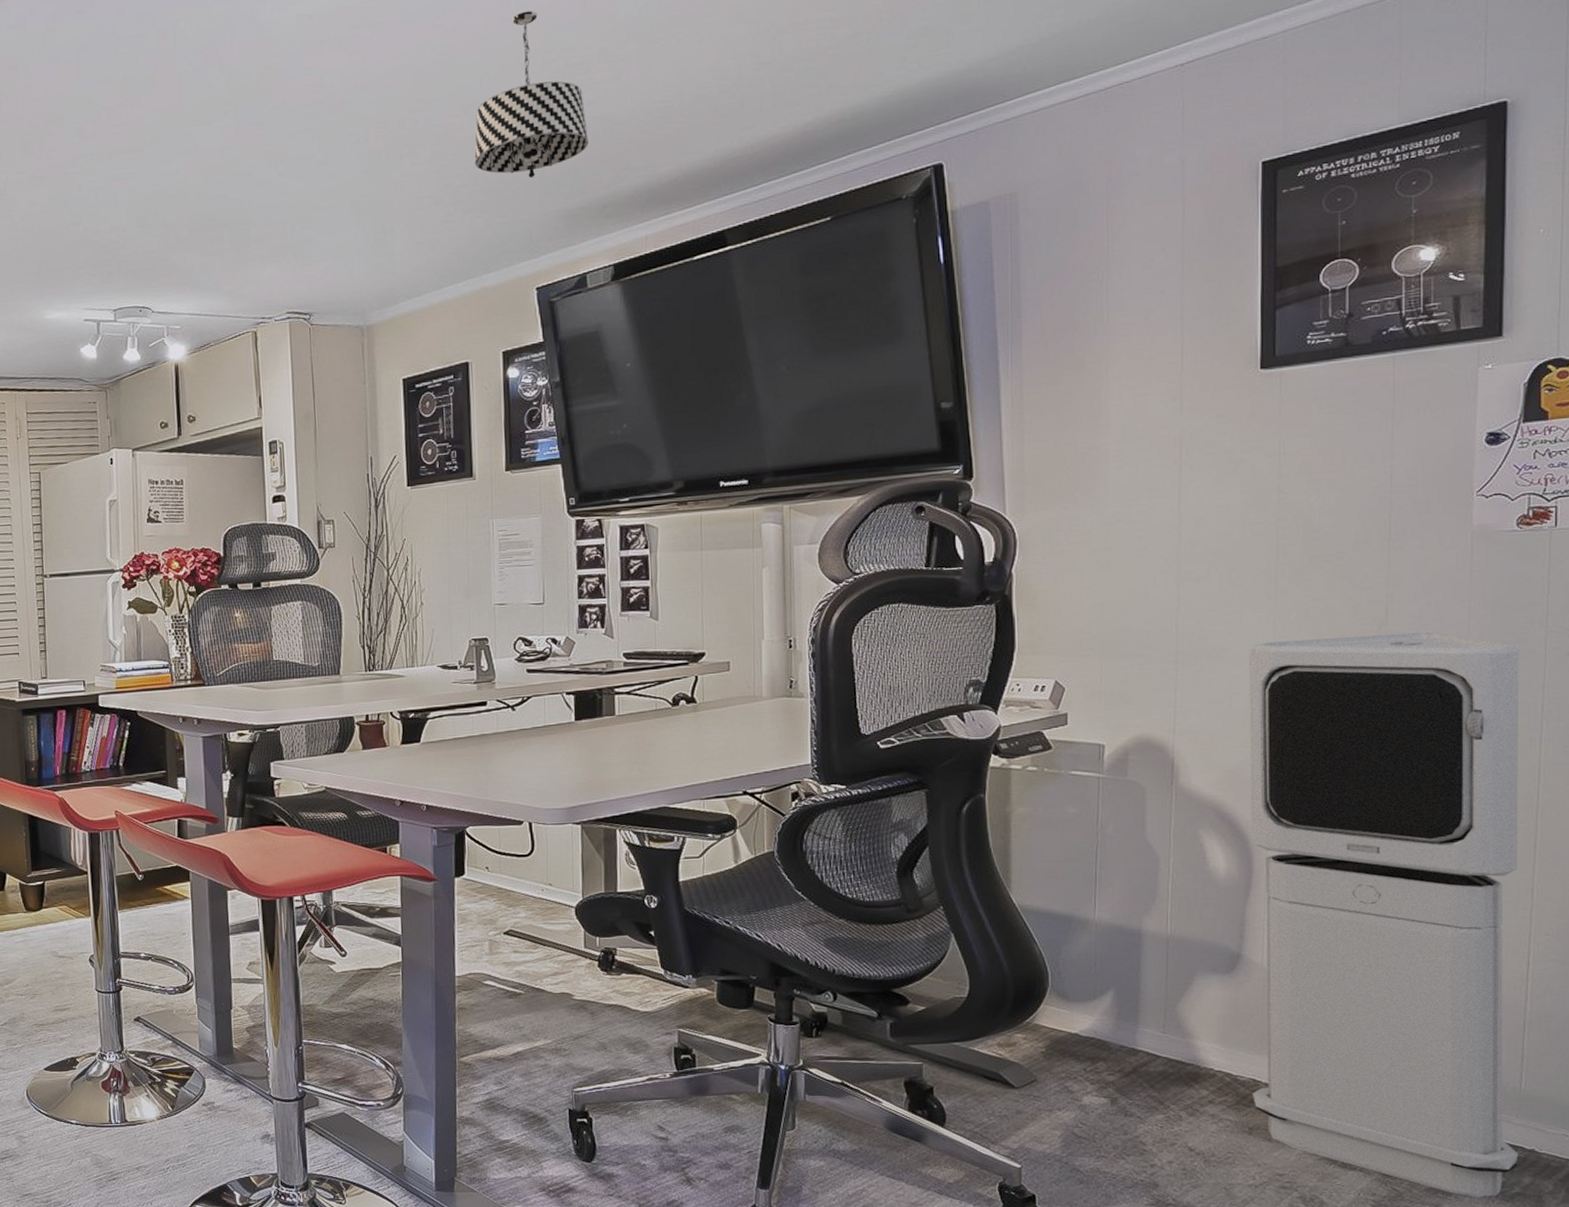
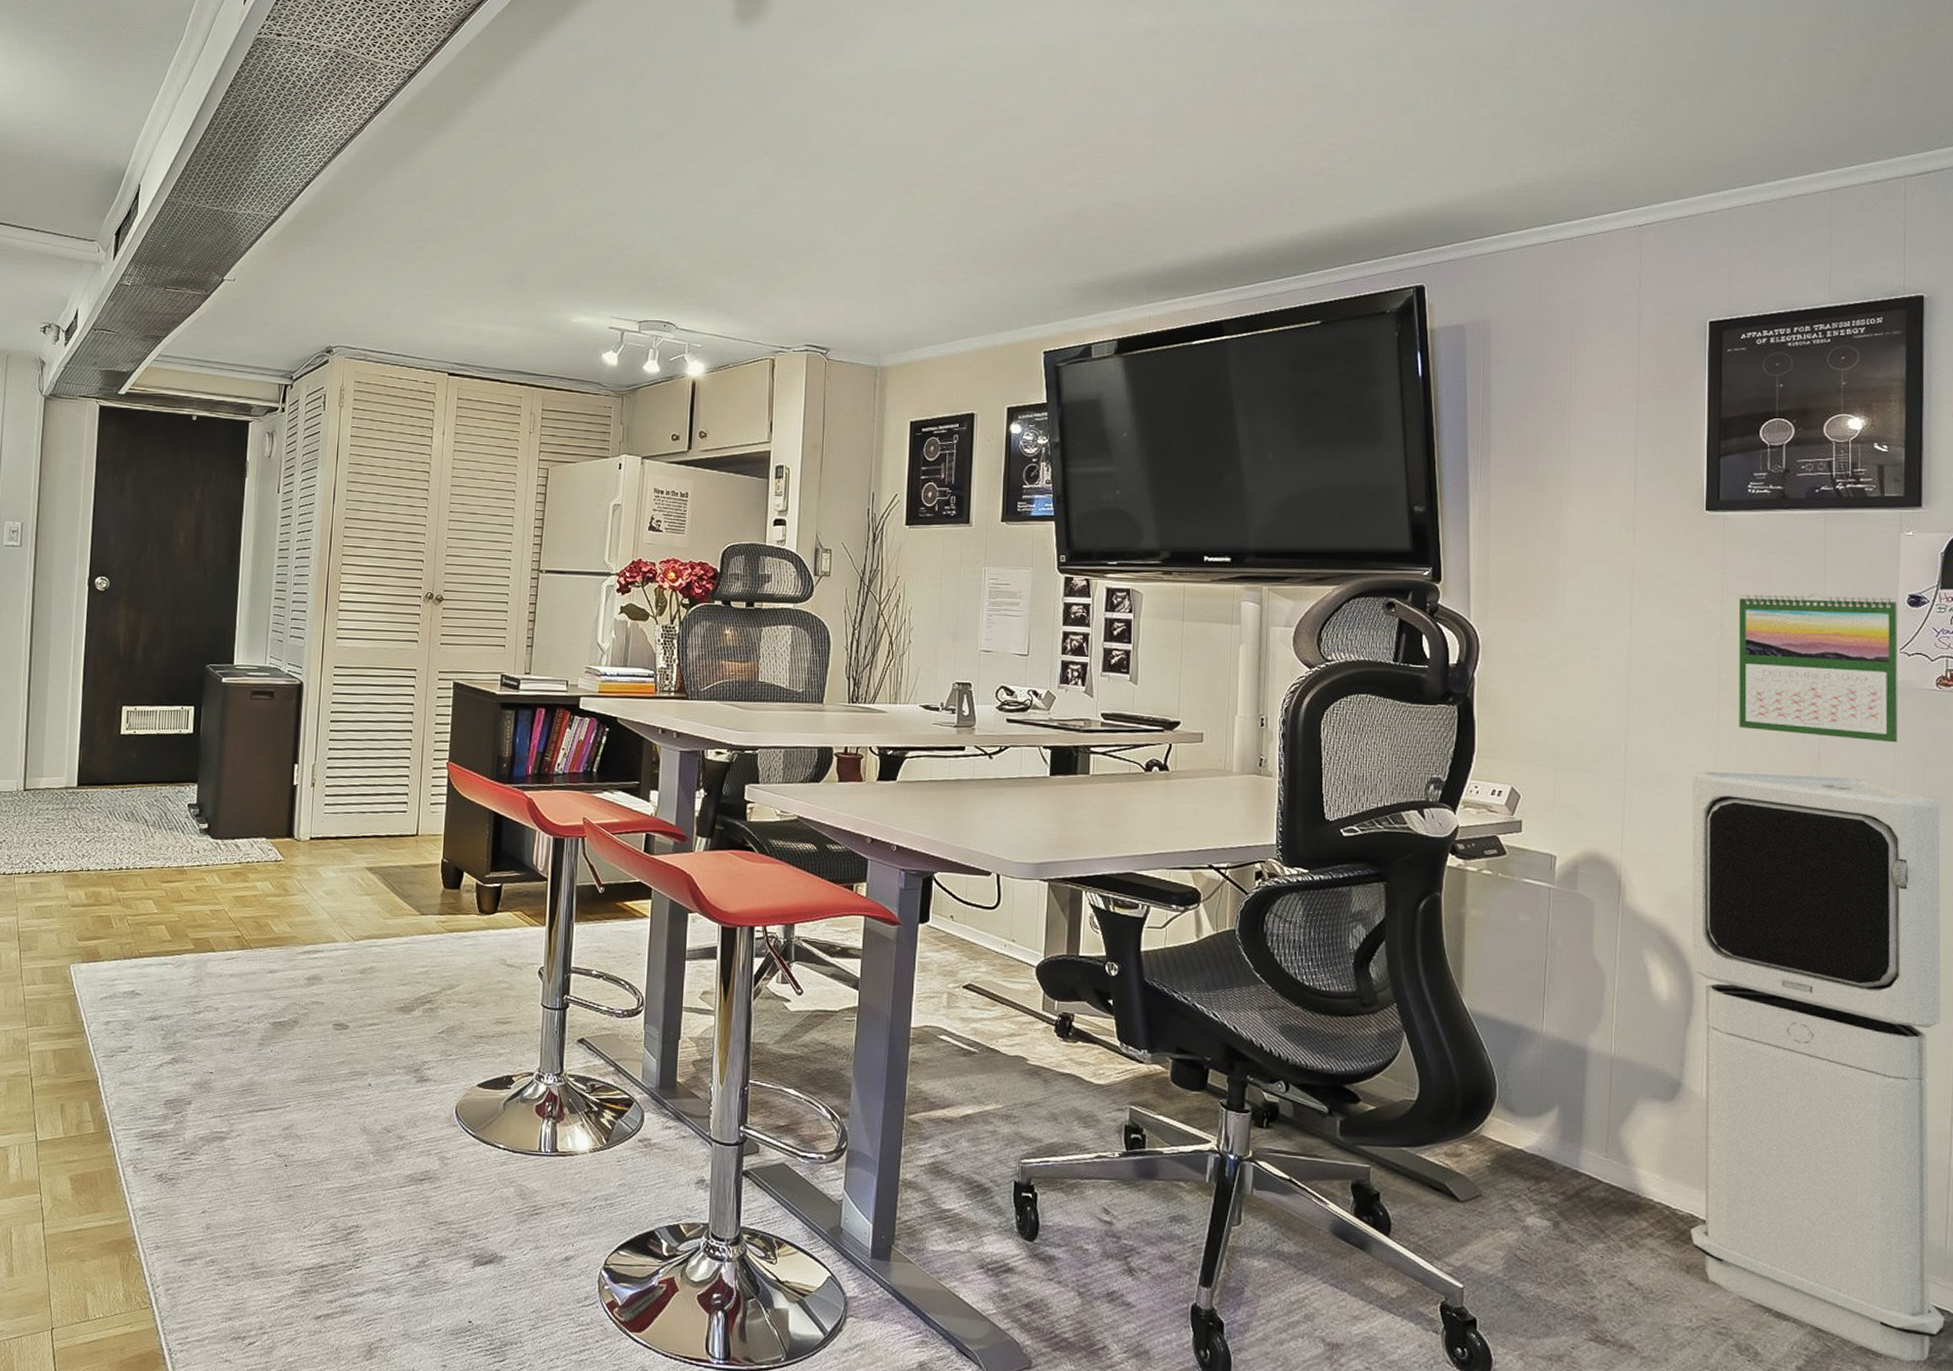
pendant light: present [474,10,589,179] -> none [995,99,1103,250]
calendar: none [1297,438,1475,594] -> present [1738,593,1899,743]

